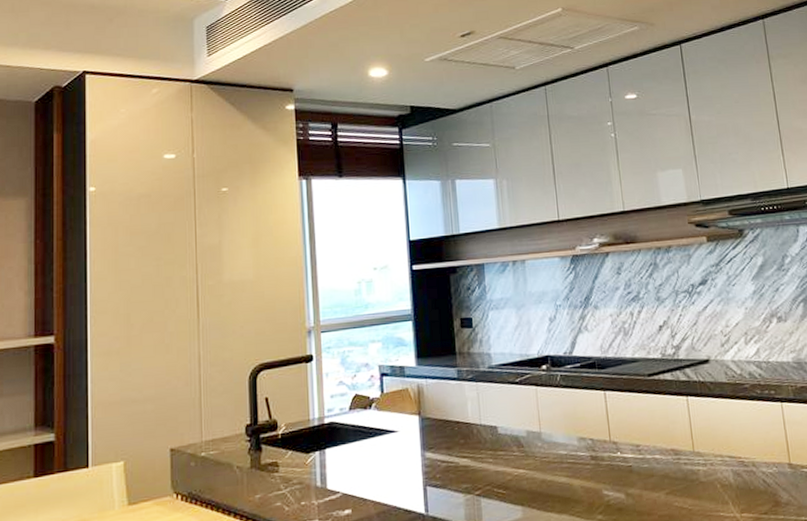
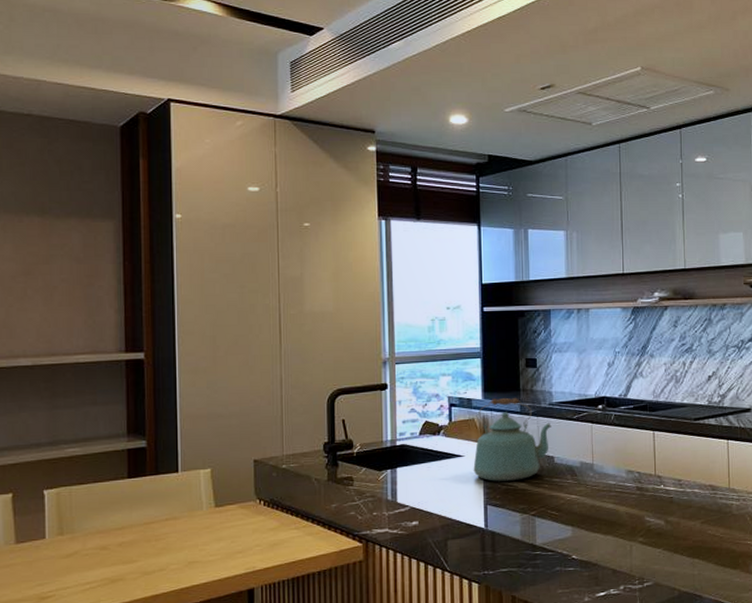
kettle: none [409,361,493,459] -> present [473,397,552,482]

